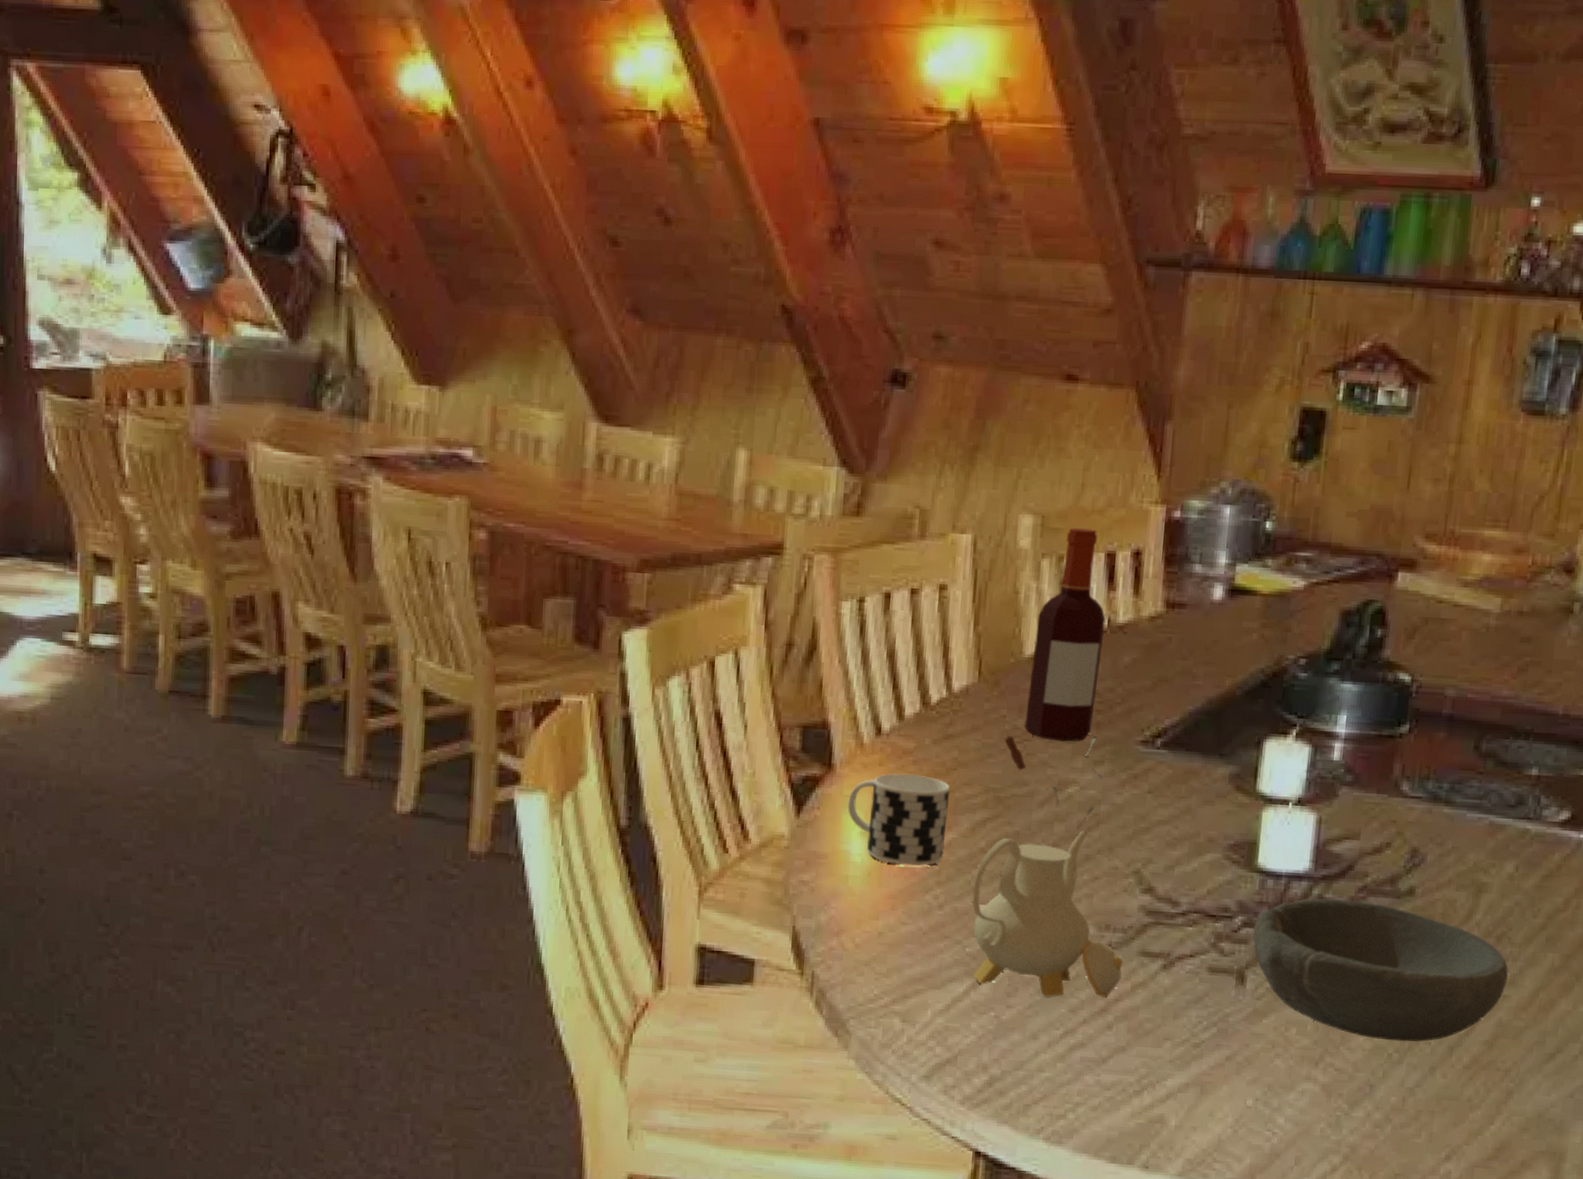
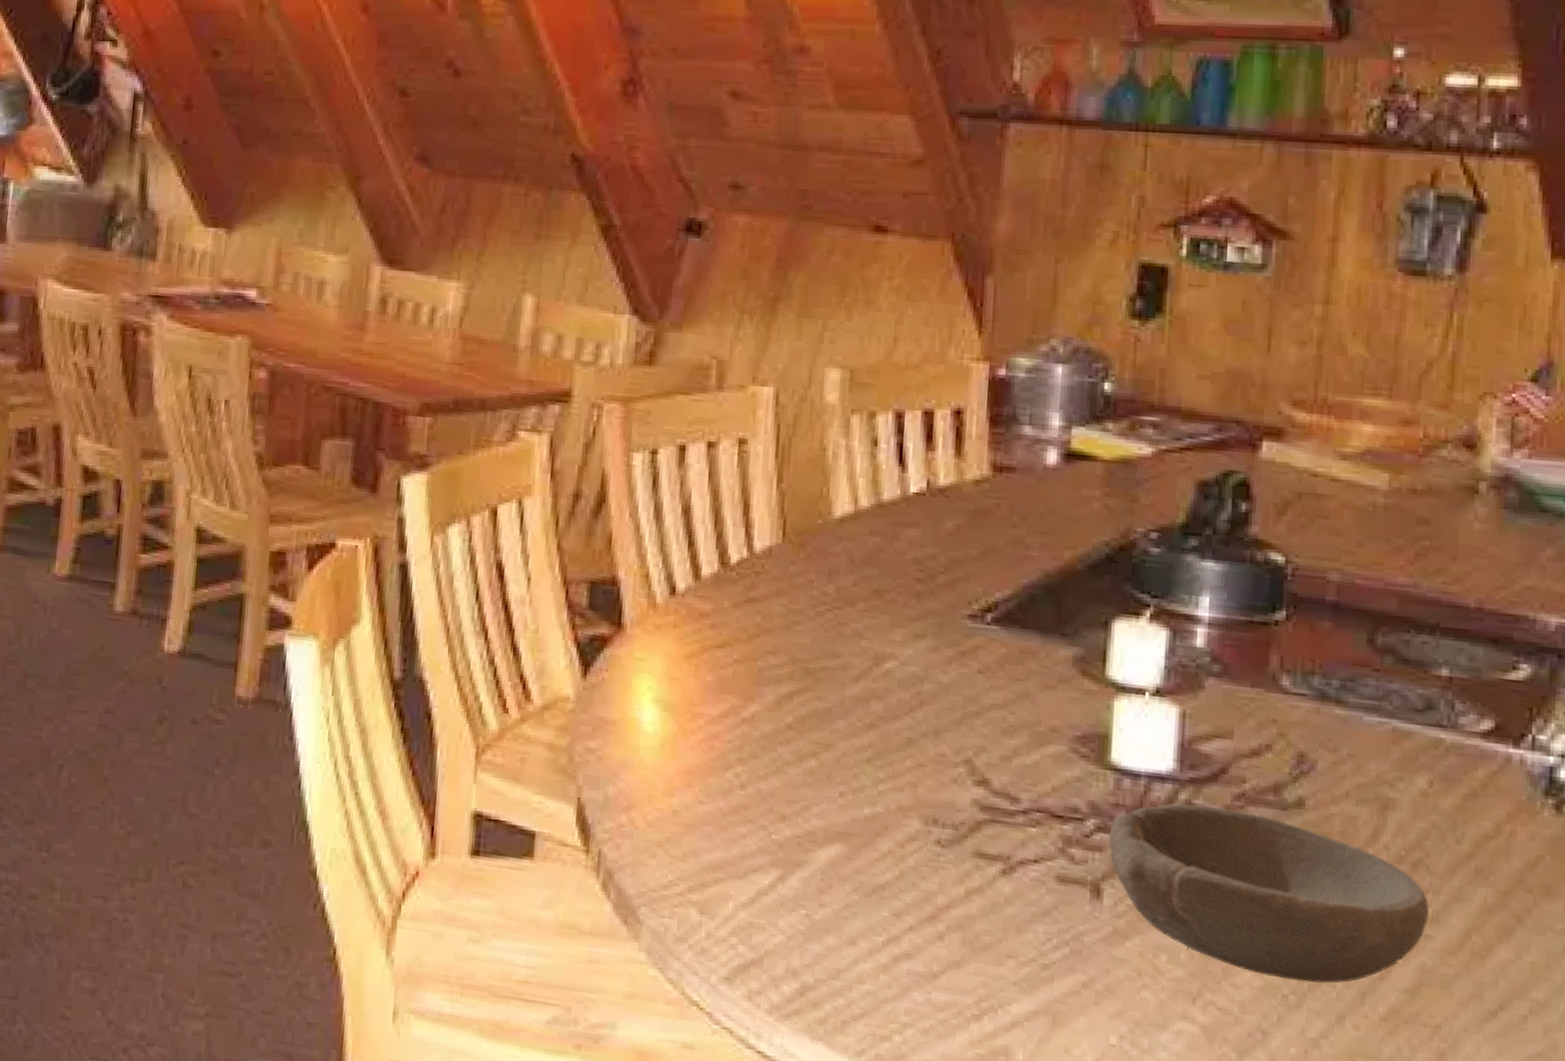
cup: present [847,773,951,866] -> none [638,637,753,740]
teapot: present [972,735,1123,999] -> none [778,601,954,904]
bottle: present [1024,528,1106,742] -> none [835,384,924,612]

